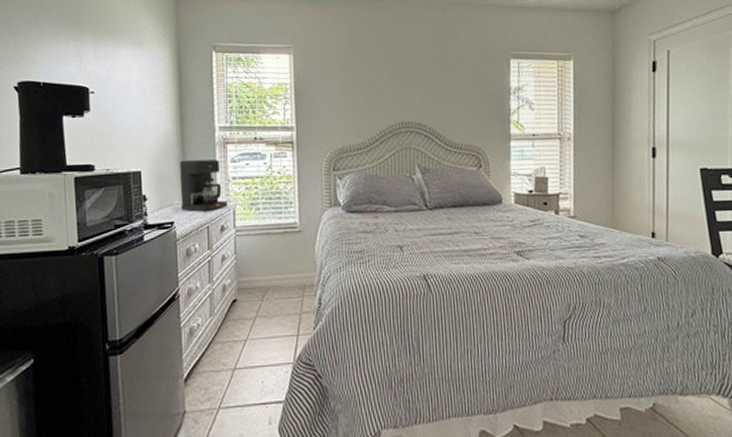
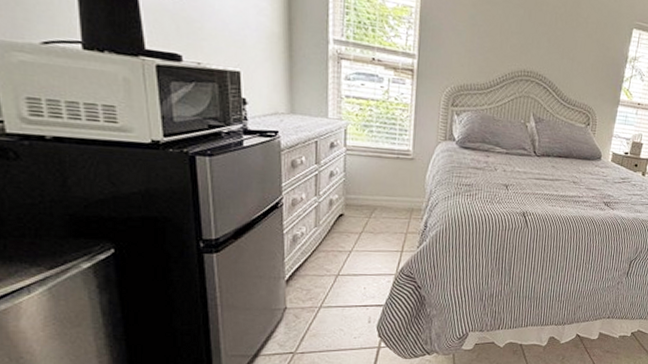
coffee maker: present [179,159,227,212] -> none [285,67,339,126]

